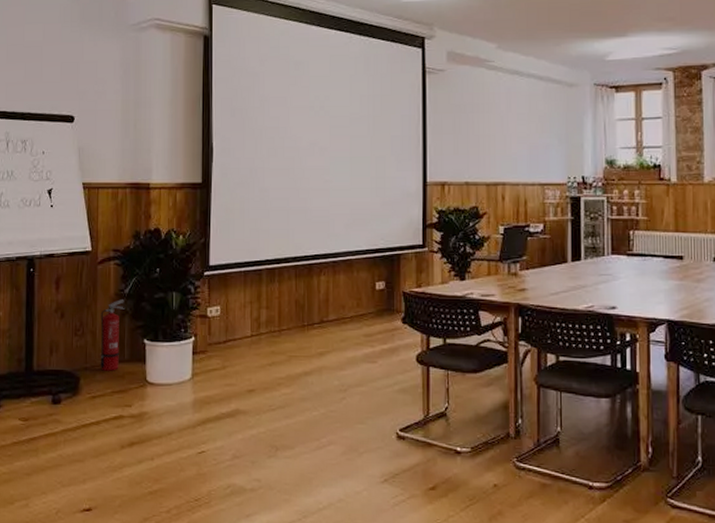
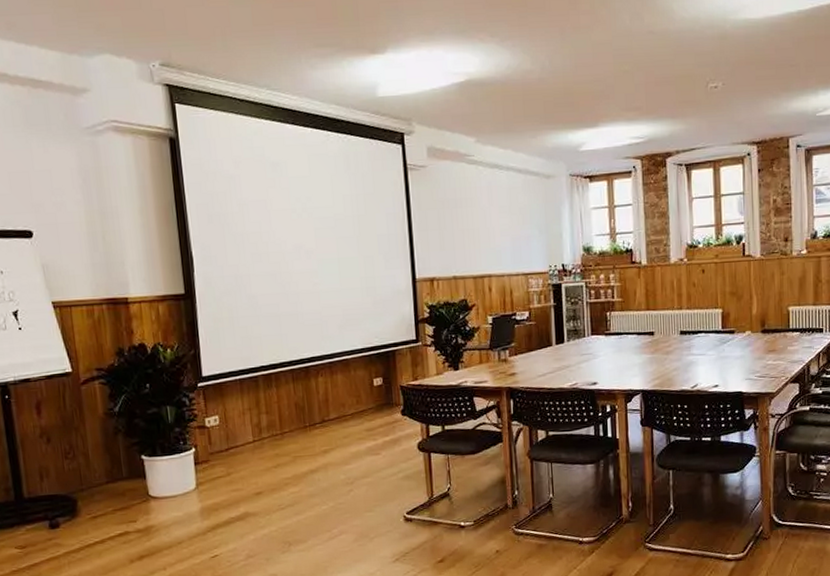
fire extinguisher: present [100,299,125,371] -> none [91,418,118,491]

